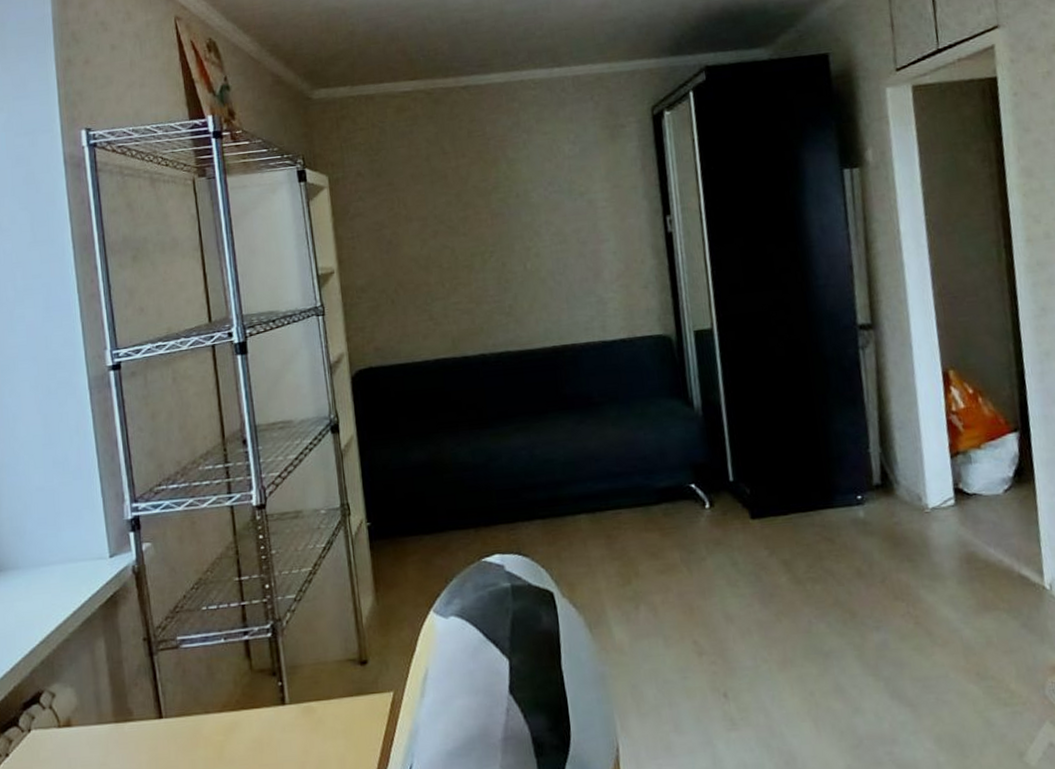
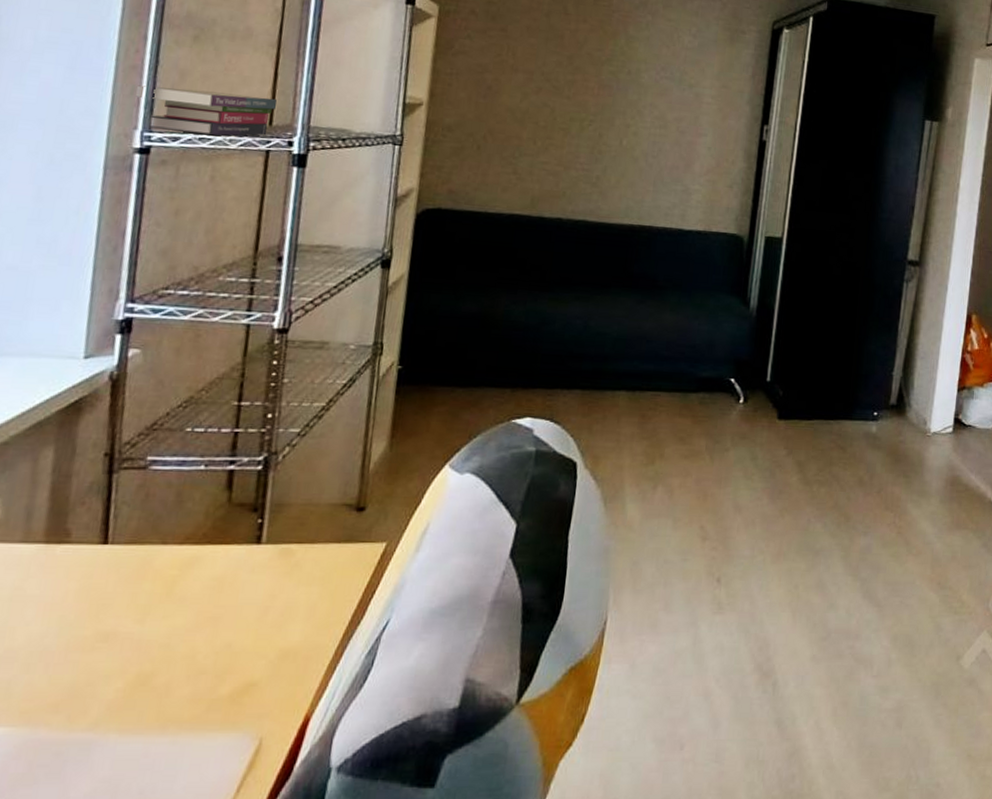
books: none [99,296,212,346] -> present [136,85,277,136]

